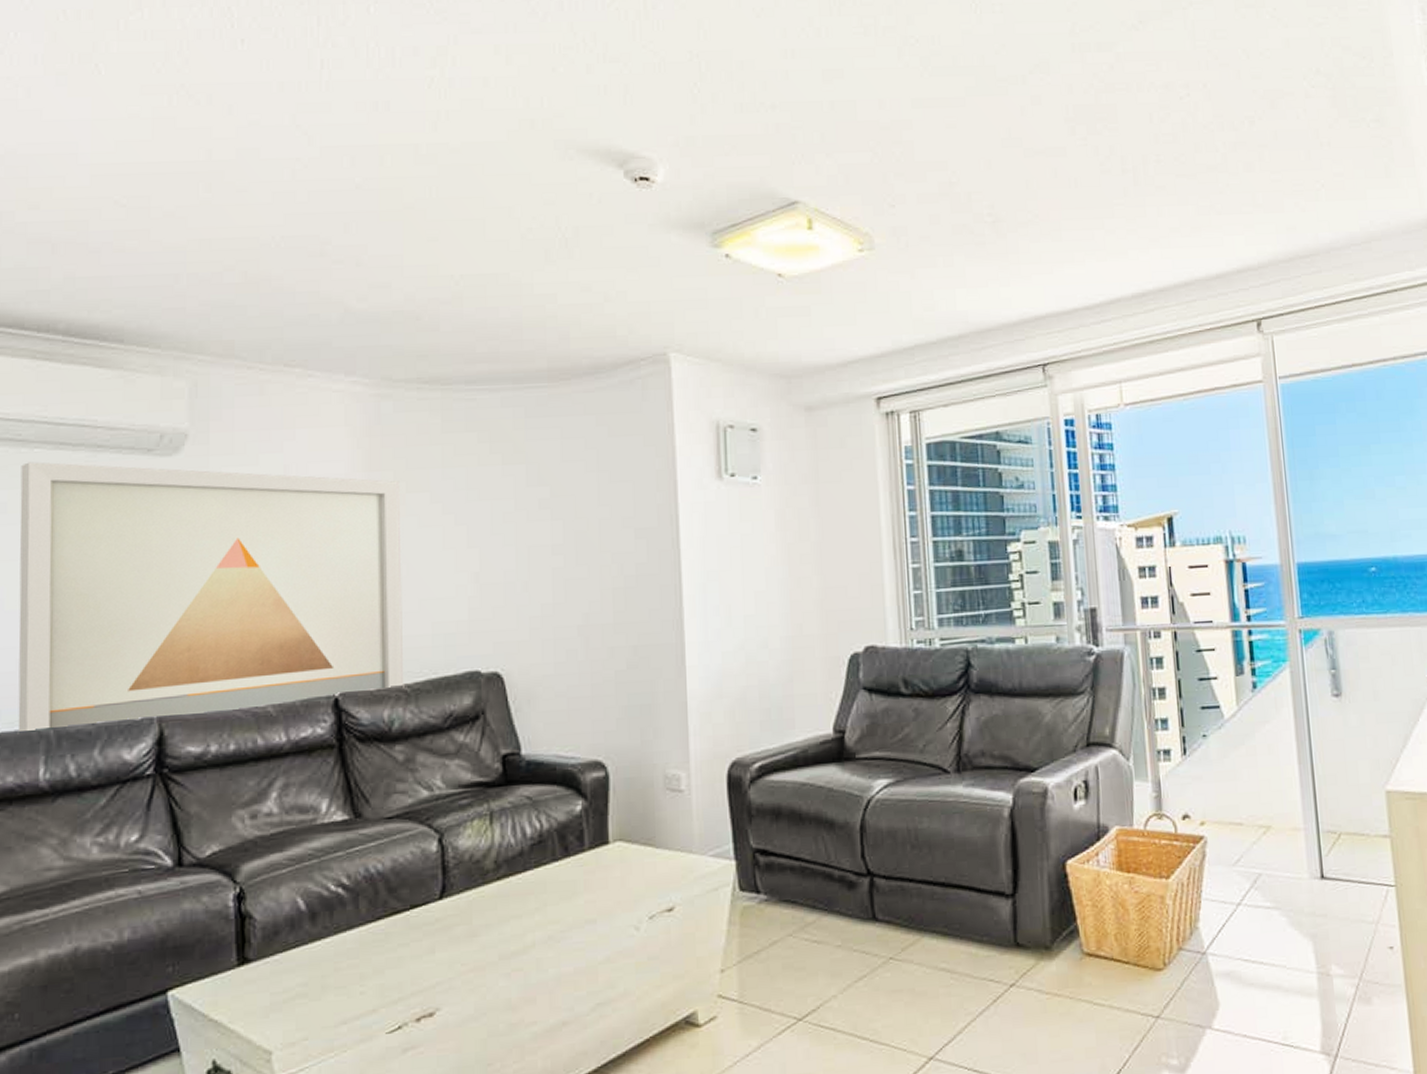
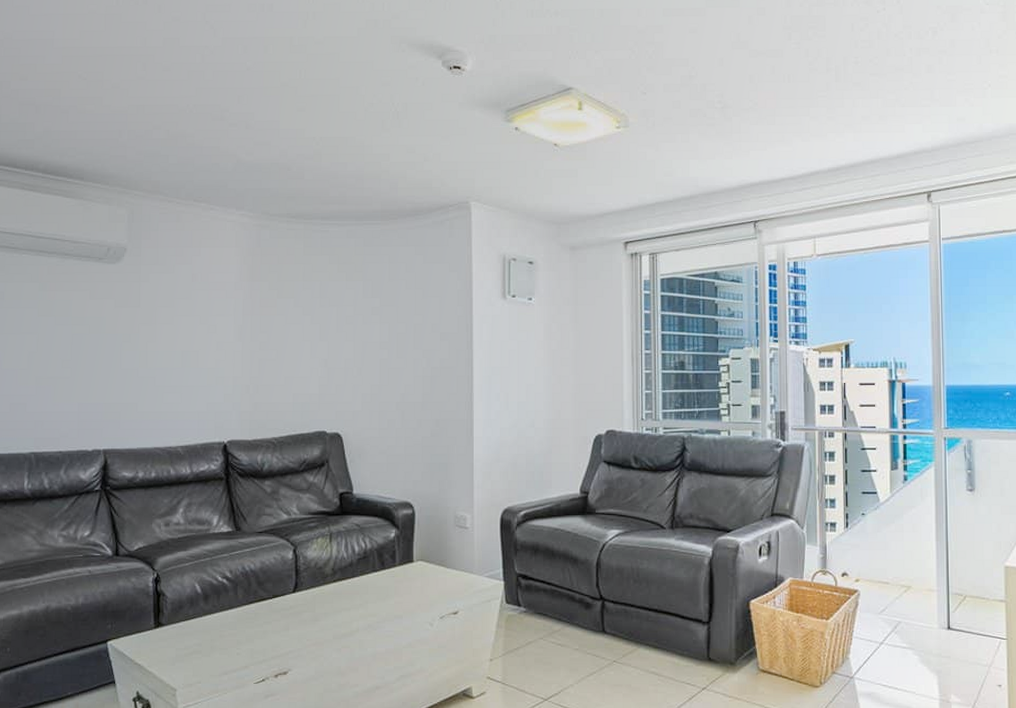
wall art: present [17,462,404,733] -> none [10,264,273,455]

